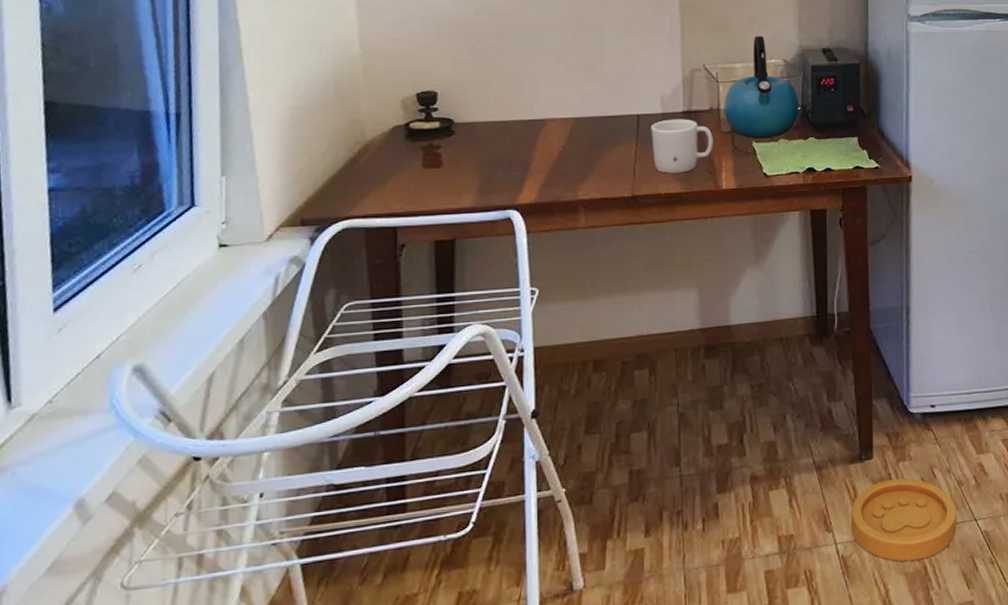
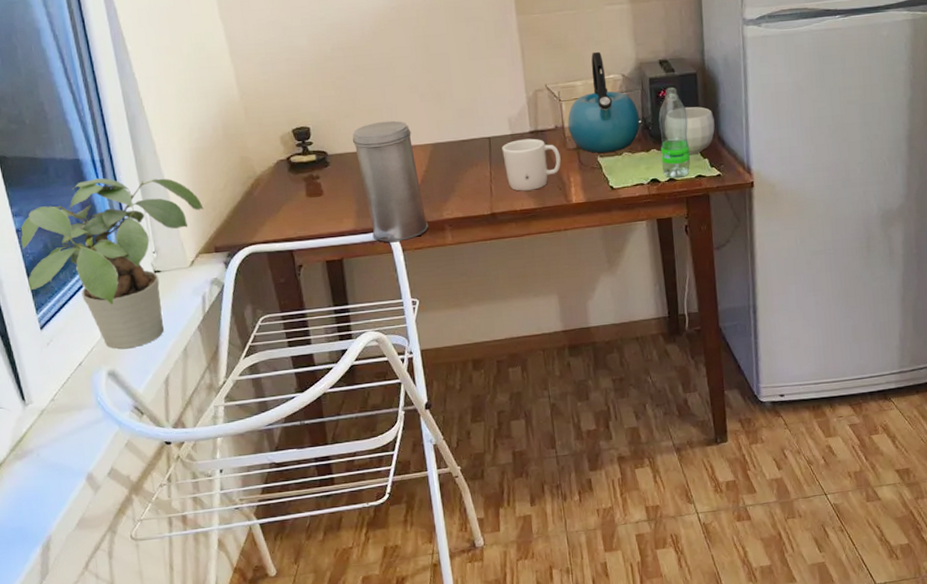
potted plant: none [47,134,296,339] -> present [19,178,204,349]
canister: none [484,91,560,224] -> present [352,120,429,243]
bottle: none [818,75,849,169] -> present [658,87,690,179]
cup: none [845,96,875,145] -> present [684,106,715,154]
pet bowl: present [851,478,957,562] -> none [709,458,808,529]

